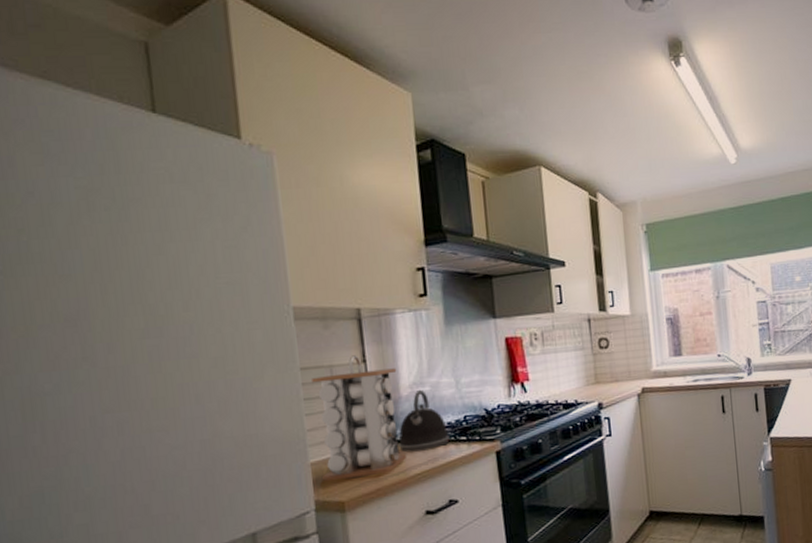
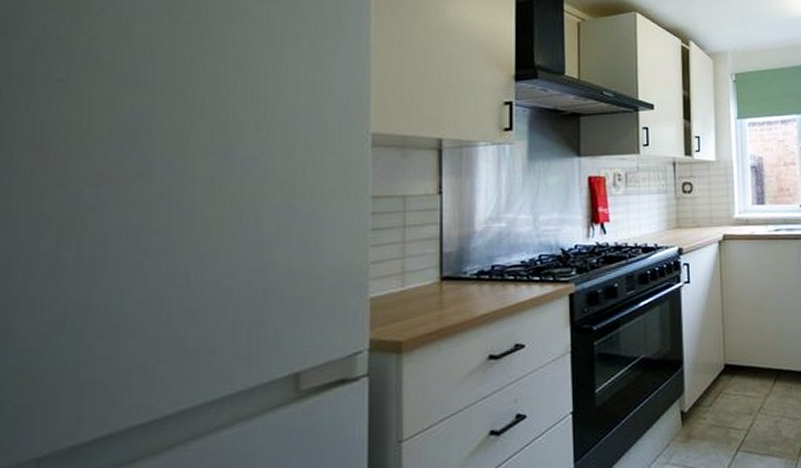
spice rack: present [310,355,406,481] -> none [381,186,474,318]
kettle: present [399,389,450,453] -> none [467,225,522,291]

